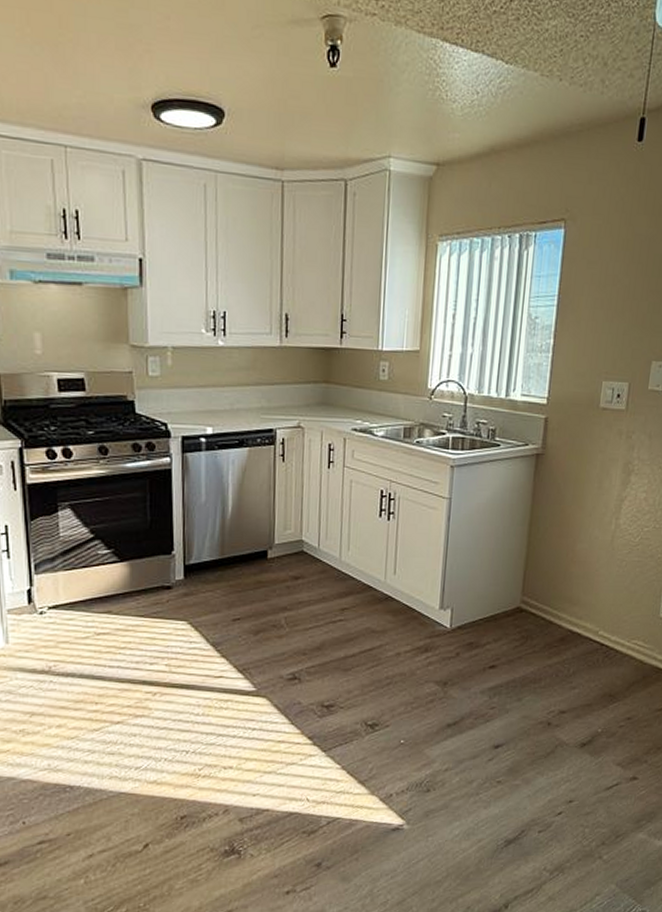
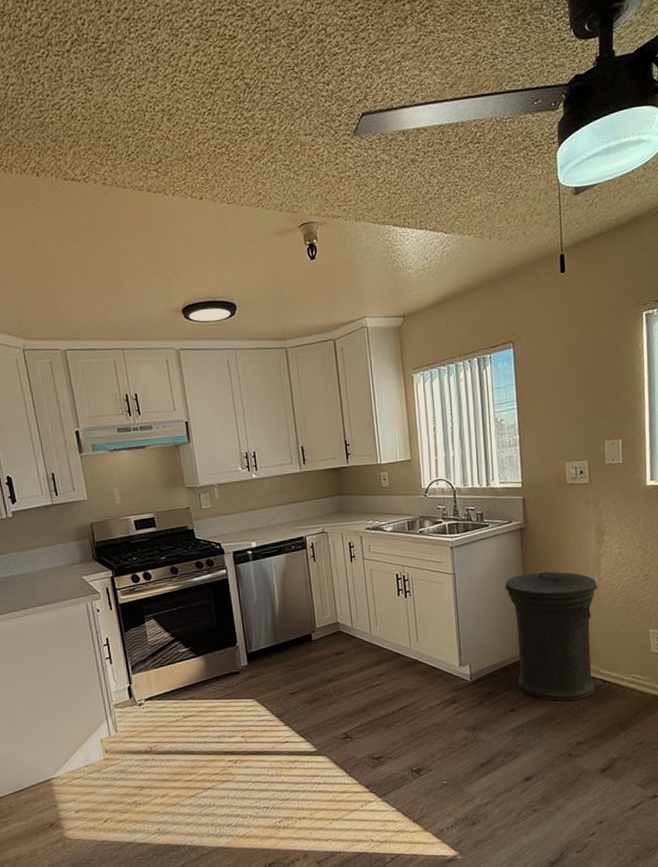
trash can: none [504,509,614,663] -> present [505,571,598,701]

